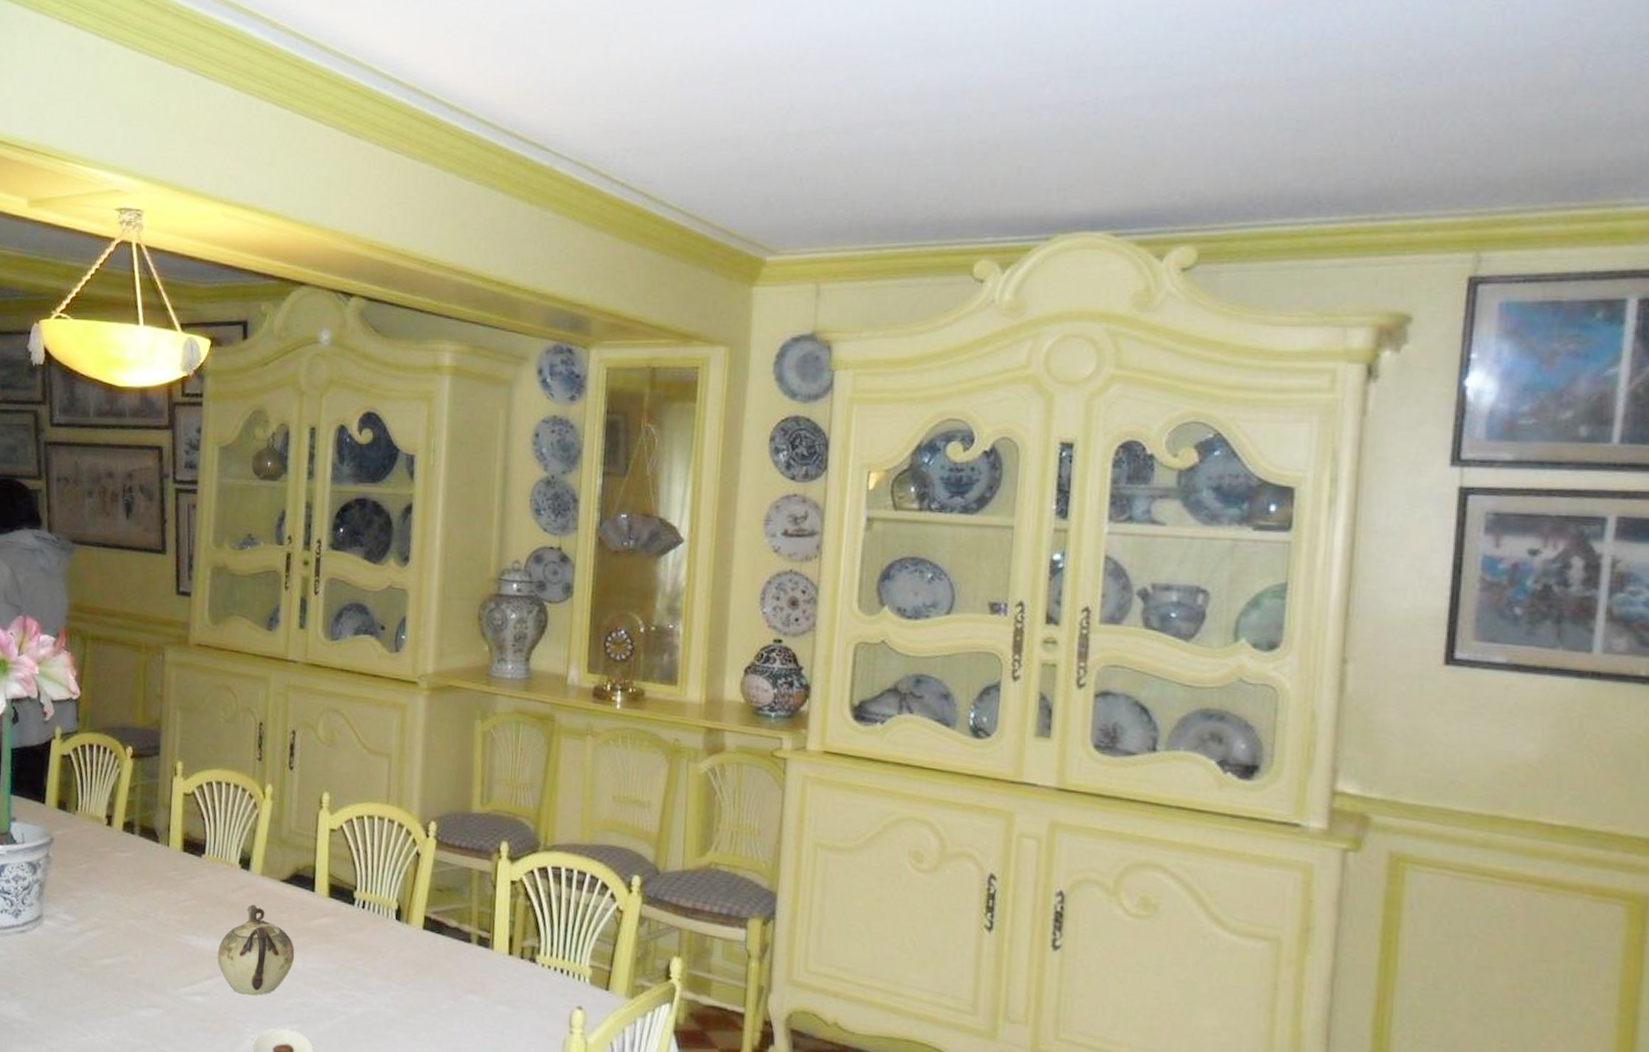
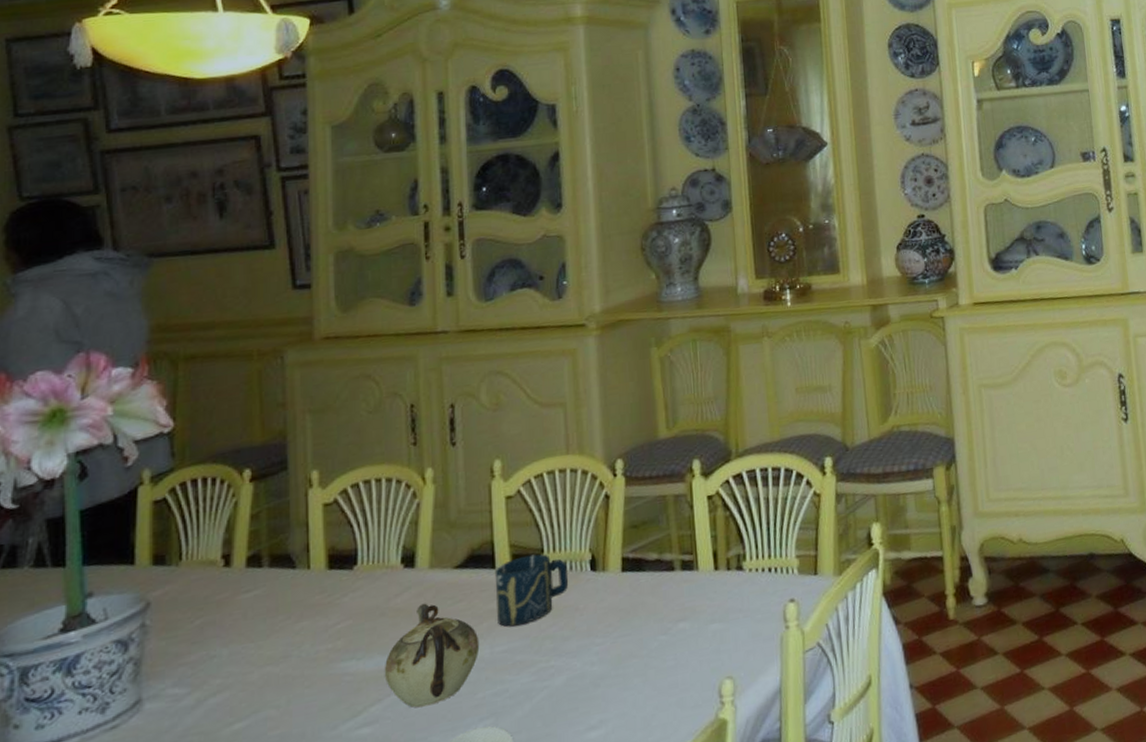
cup: none [311,887,375,950] -> present [494,554,569,627]

